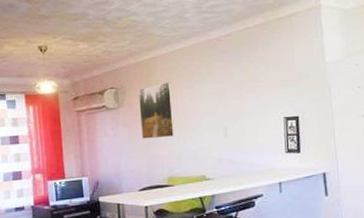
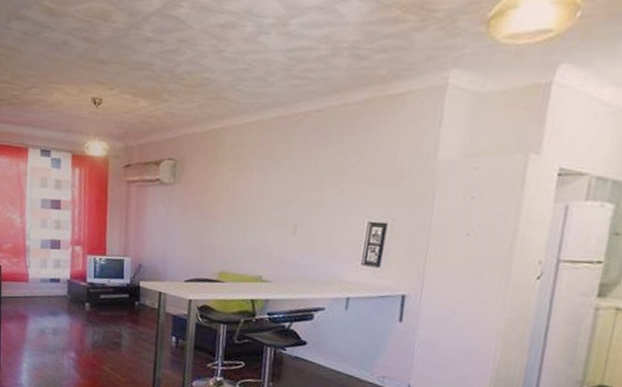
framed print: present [139,82,175,139] -> none [196,160,240,226]

